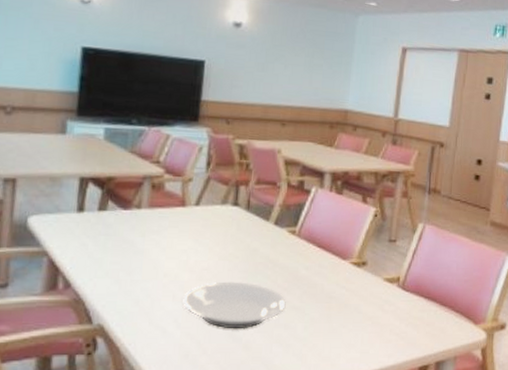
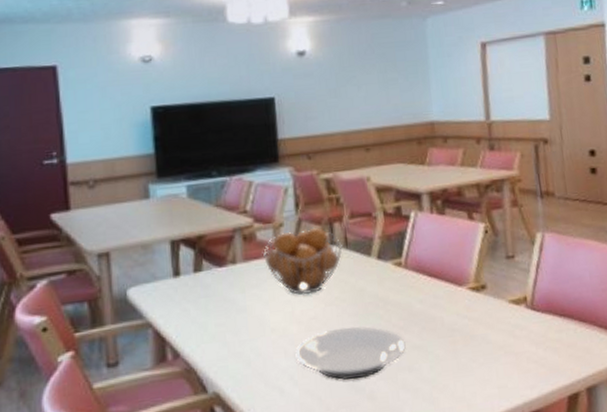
fruit basket: none [168,187,244,247] -> present [263,226,343,295]

